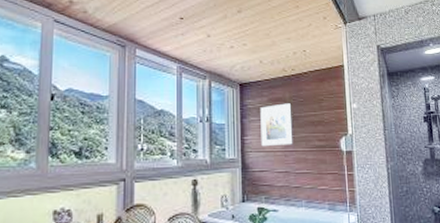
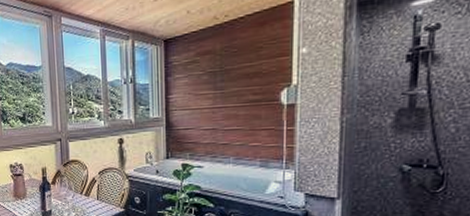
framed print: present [260,103,293,147] -> none [186,55,223,104]

